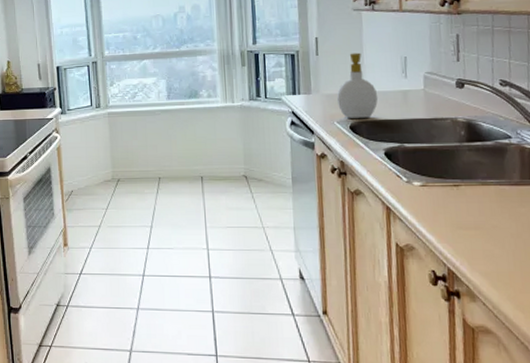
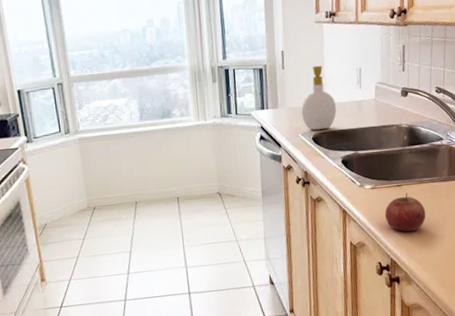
apple: none [438,194,493,240] -> present [384,192,426,232]

